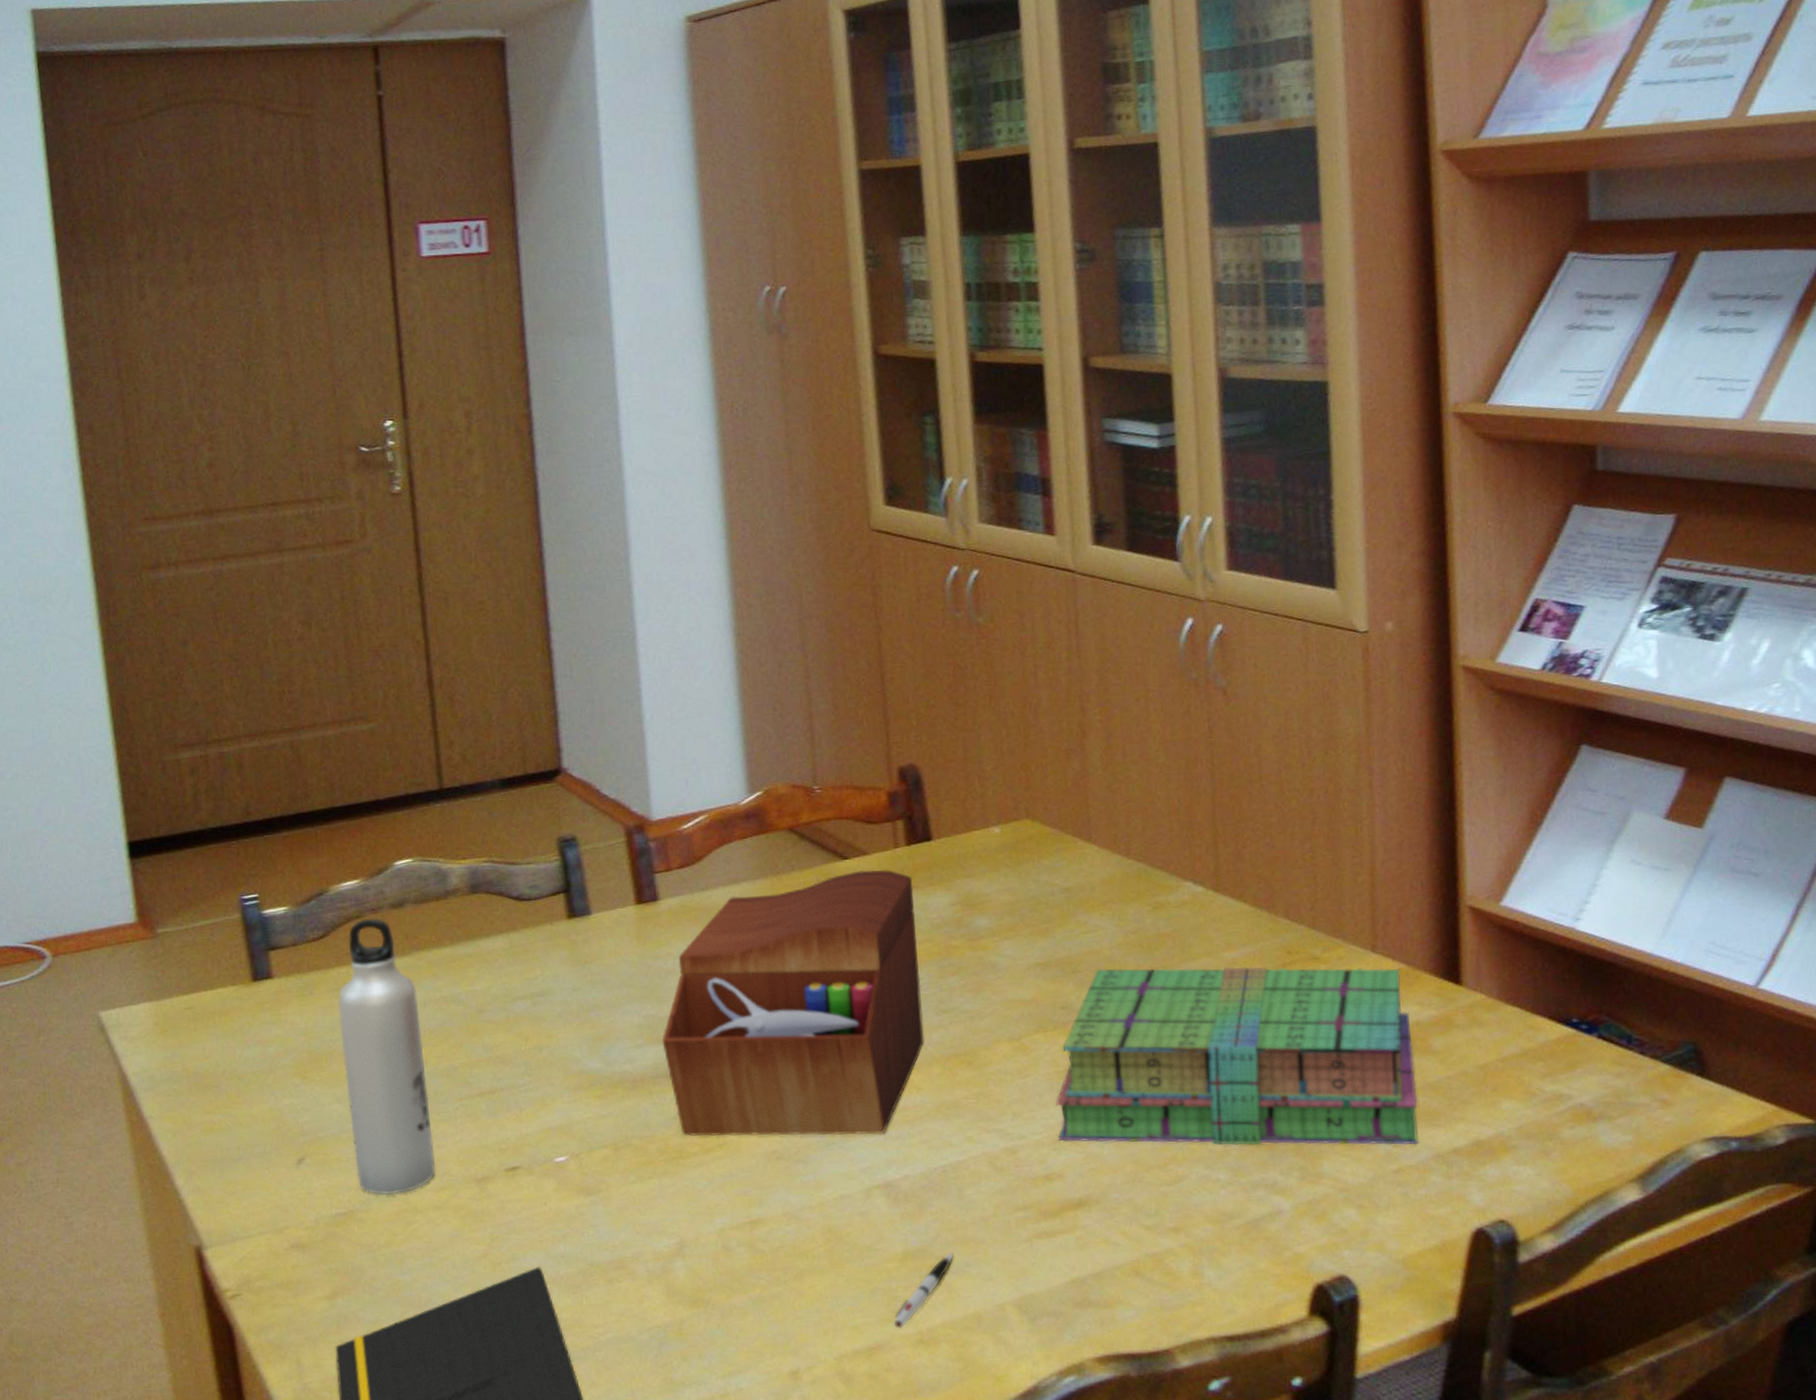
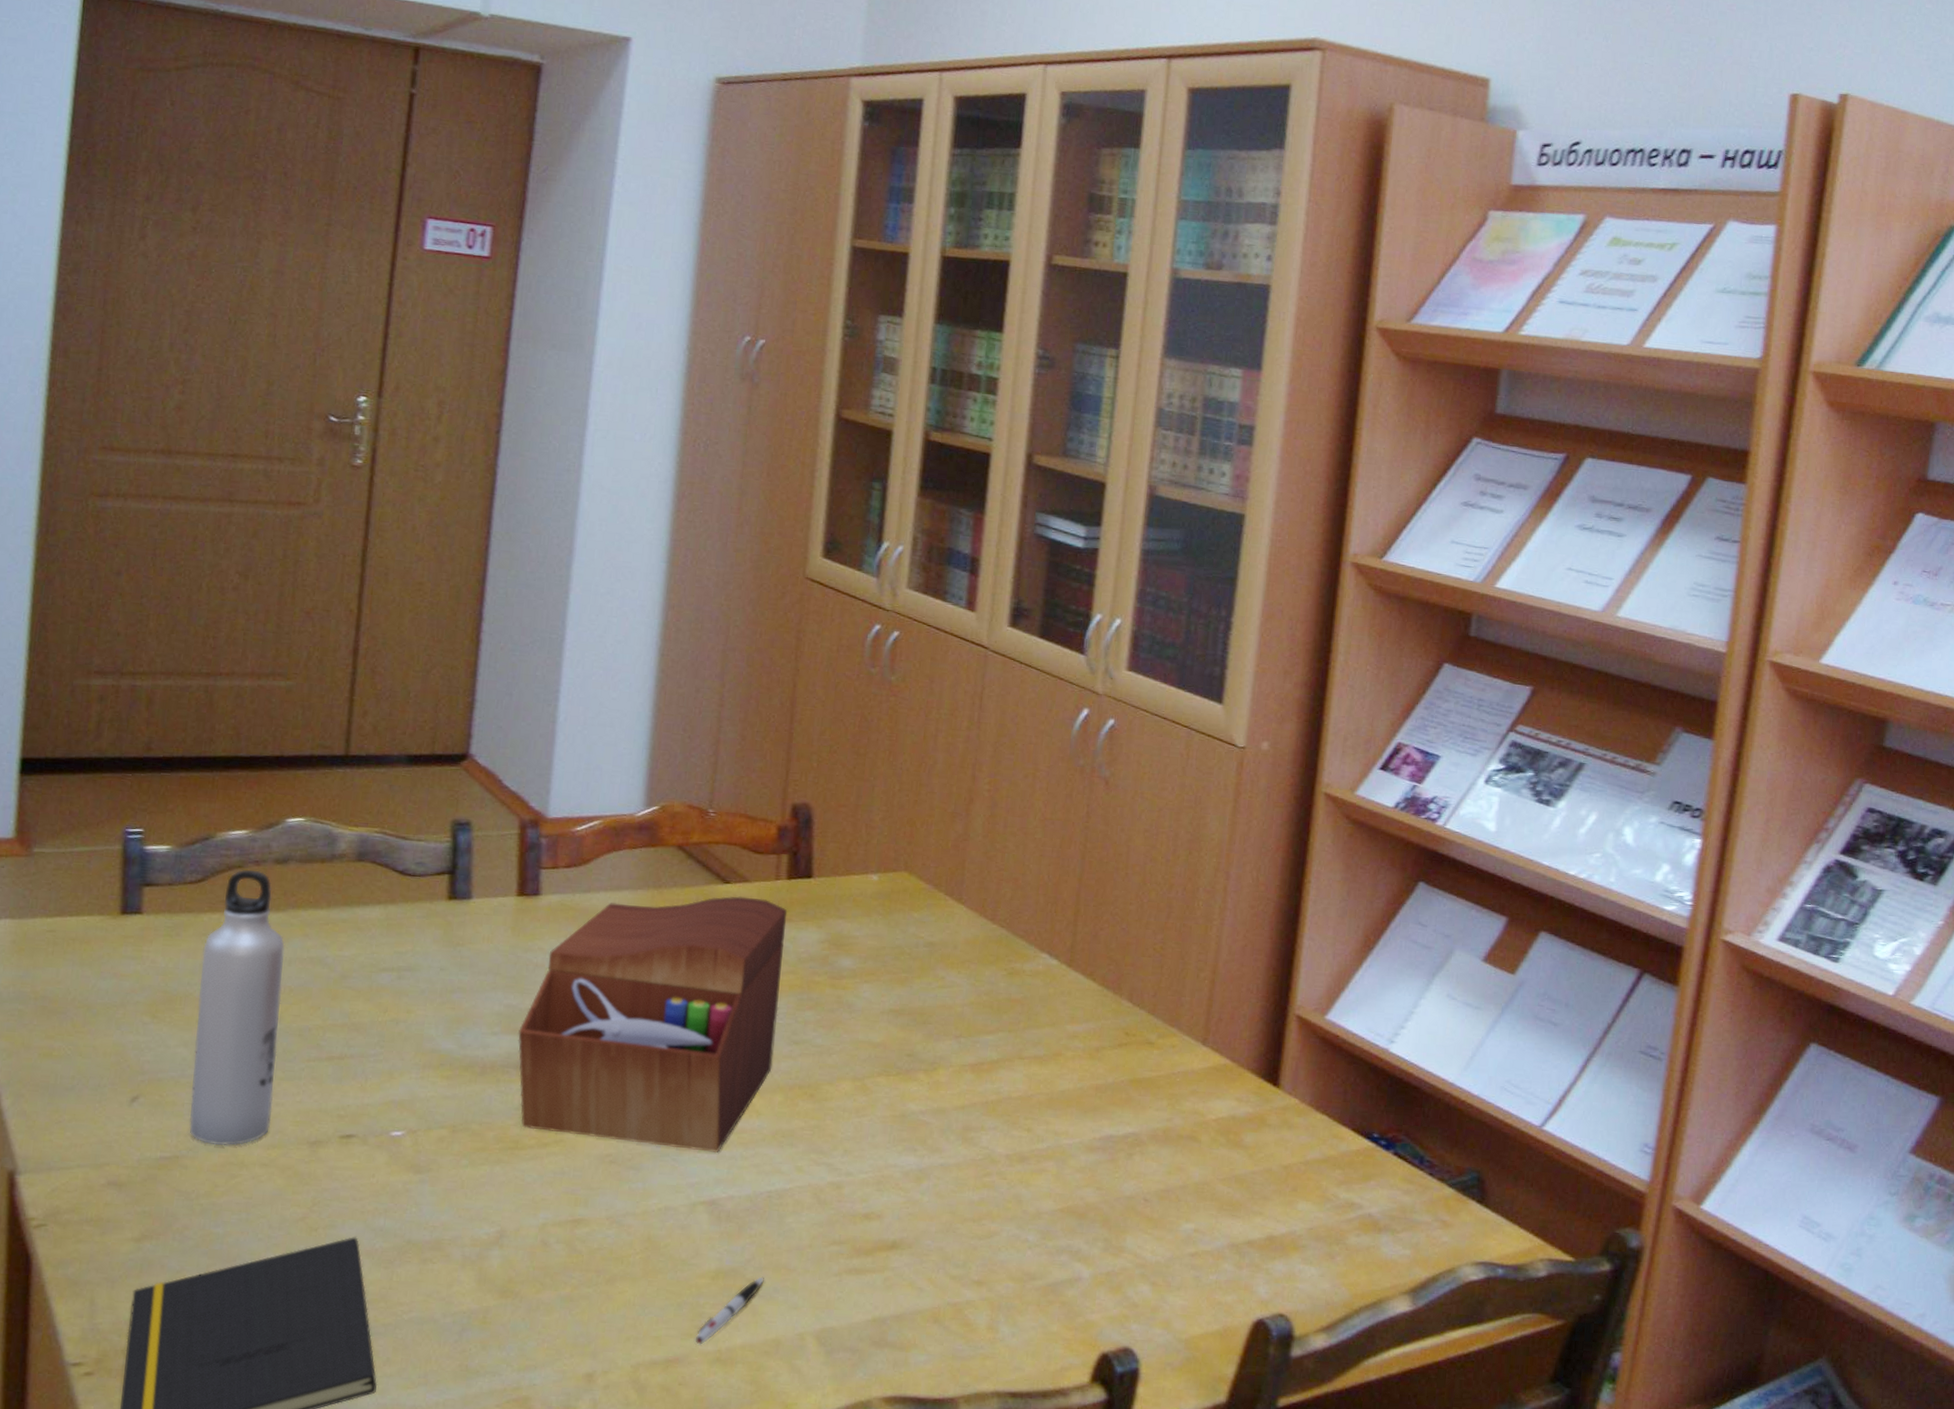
stack of books: present [1056,966,1419,1146] -> none [883,1023,1227,1232]

